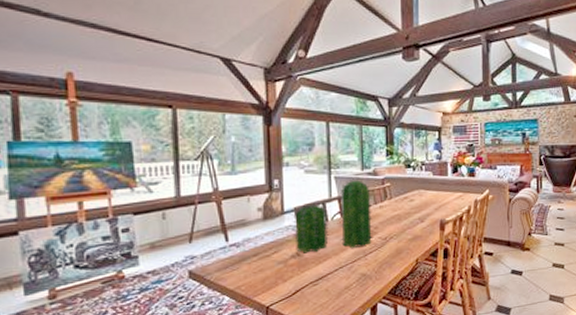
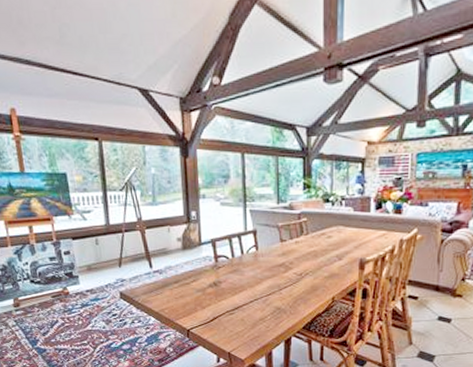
plant: present [293,178,373,266] -> none [210,212,288,299]

